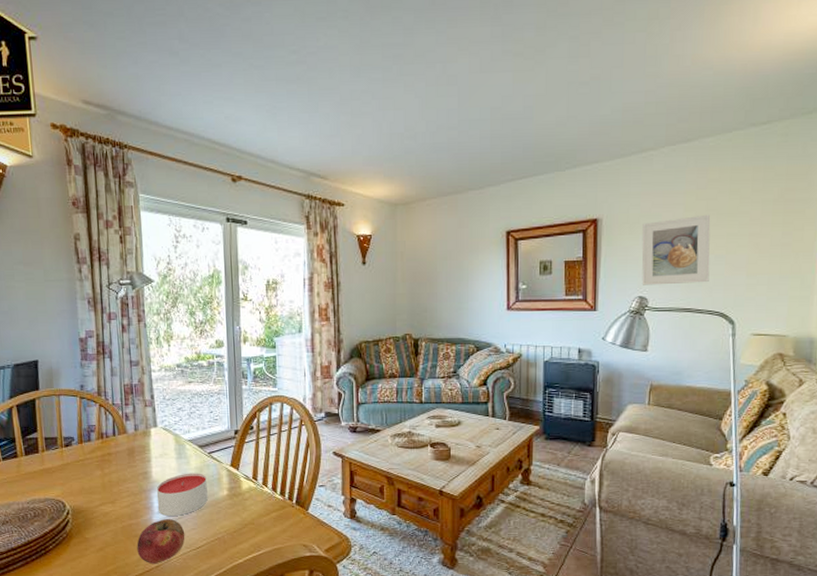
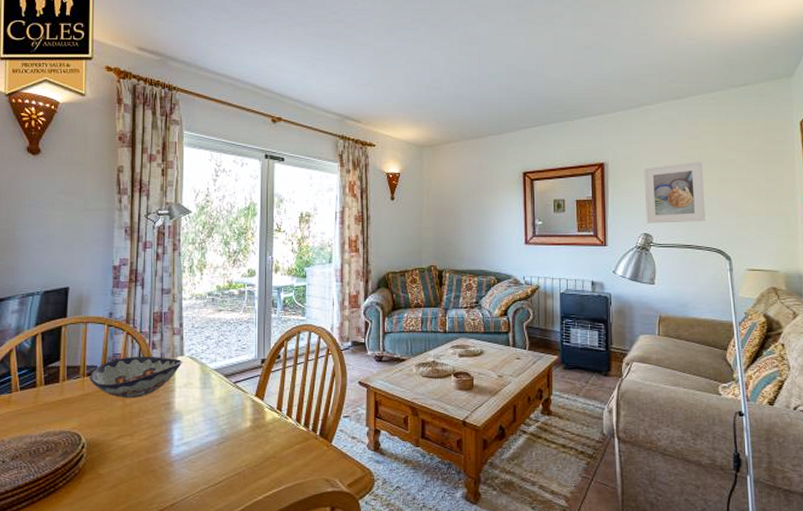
decorative bowl: none [68,427,157,468] -> present [90,356,183,399]
fruit: present [137,519,185,564] -> none [152,453,204,503]
candle: present [157,473,208,516] -> none [179,403,230,449]

